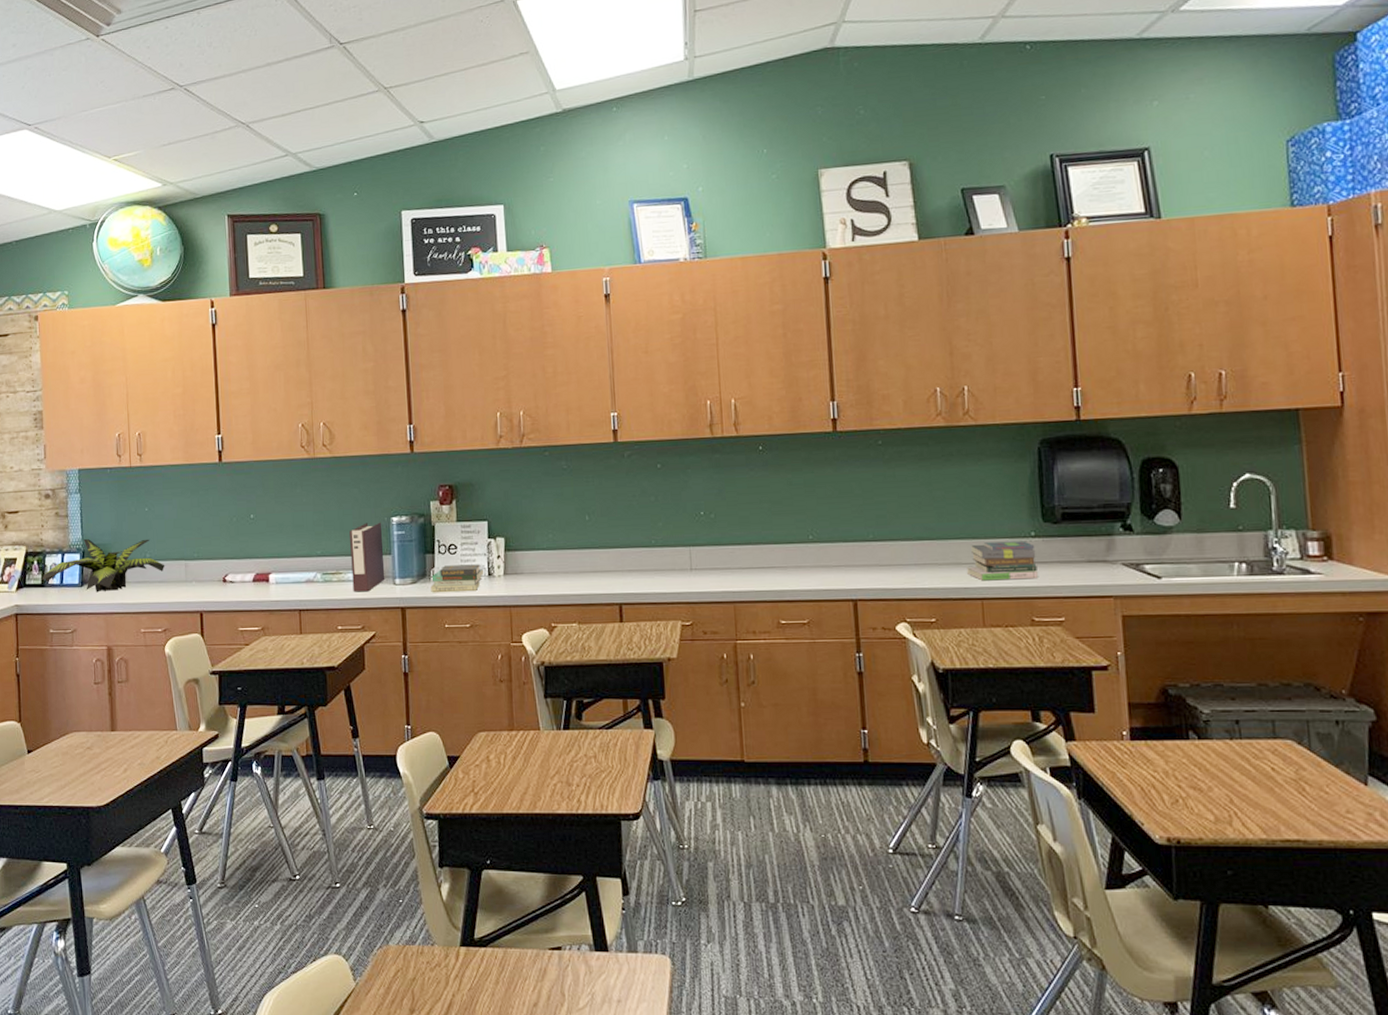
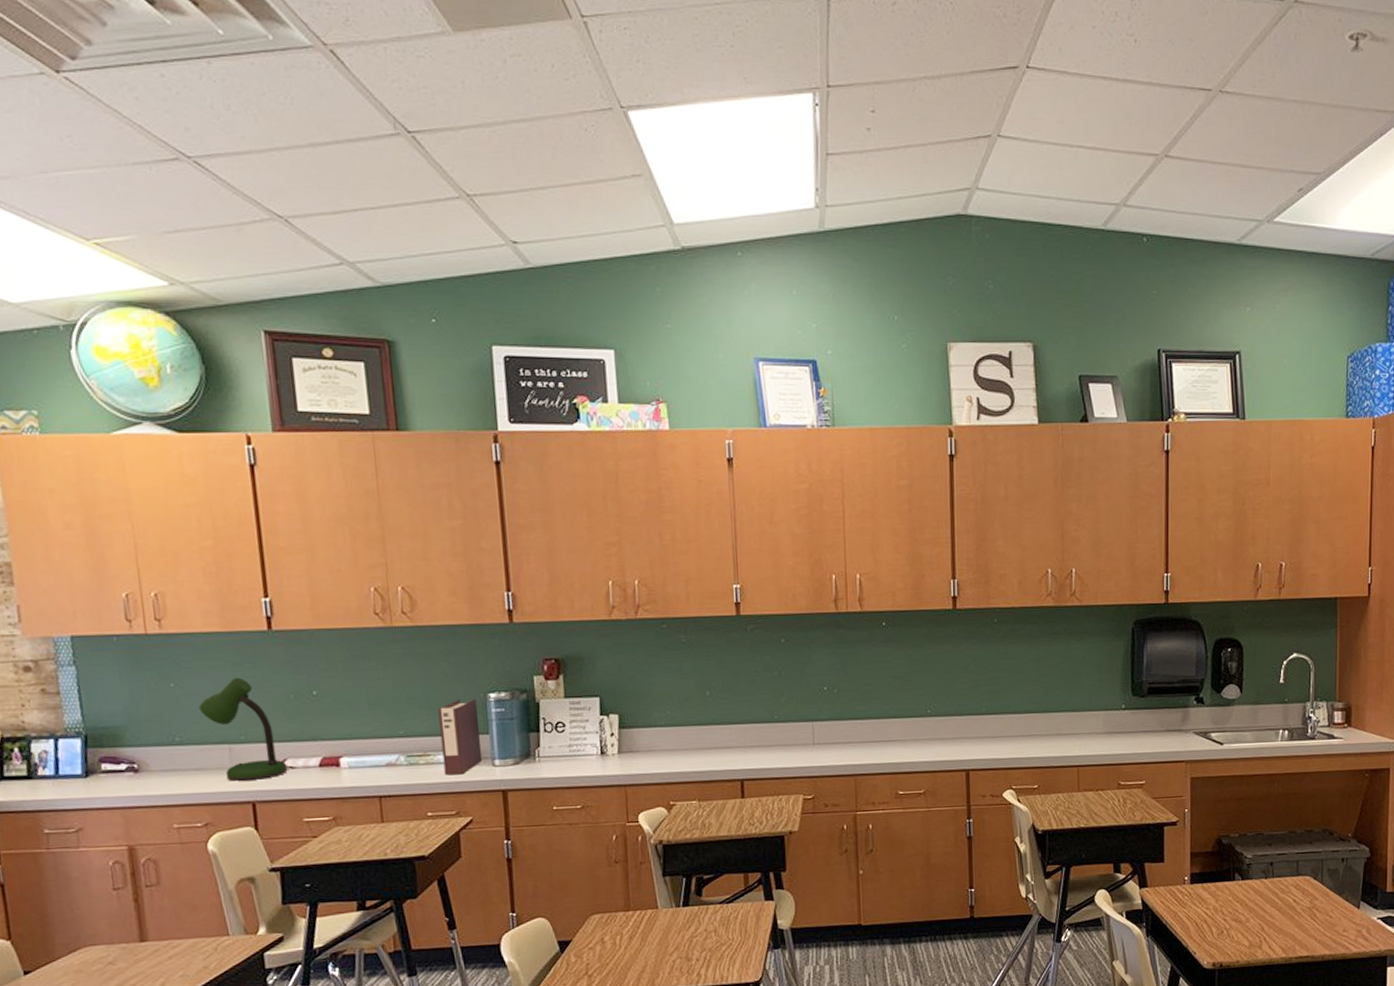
plant: present [41,539,165,593] -> none [27,719,202,784]
desk lamp: none [165,503,229,593] -> present [198,677,288,781]
books: present [431,564,484,592] -> none [536,742,596,773]
books: present [967,541,1038,581] -> none [1067,713,1125,750]

